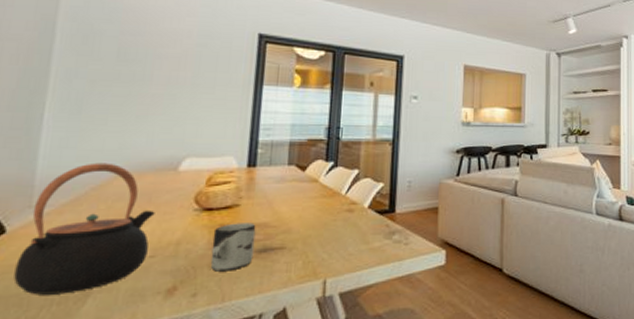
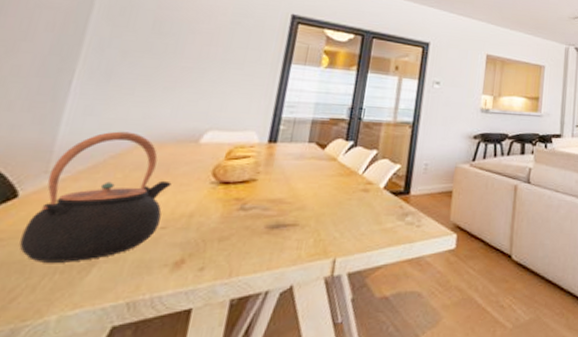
cup: present [210,223,256,272] -> none [221,198,271,246]

